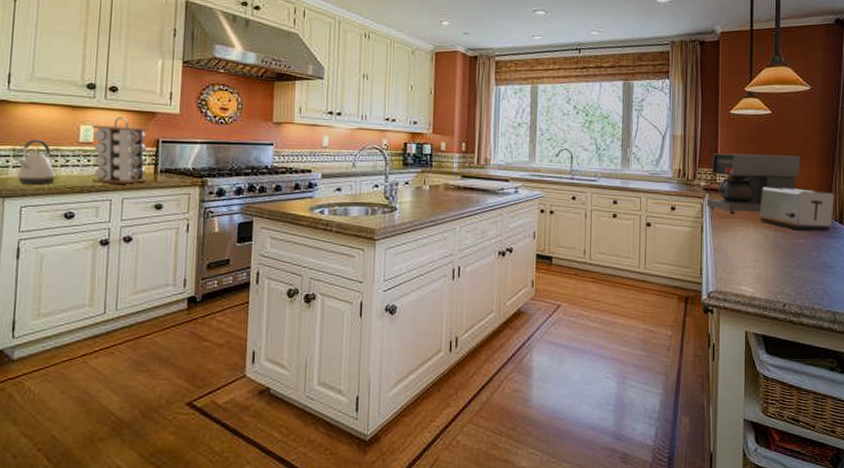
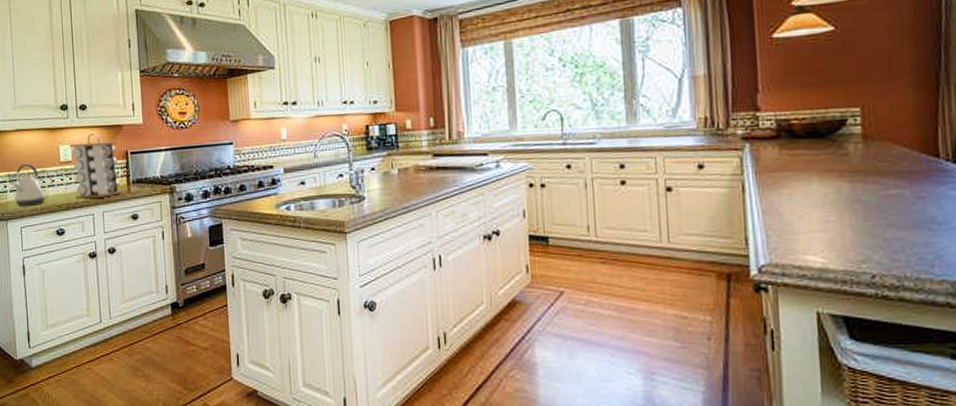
coffee maker: present [706,153,801,214] -> none [747,80,885,167]
toaster: present [759,187,834,231] -> none [826,123,943,178]

